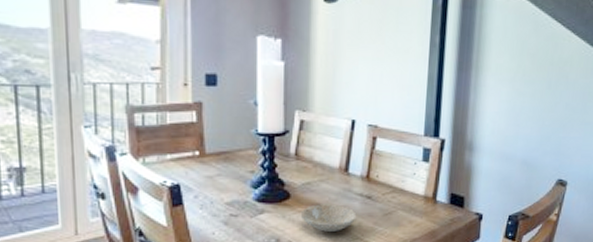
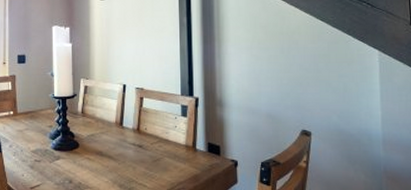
bowl: present [300,204,357,233] -> none [87,152,131,176]

